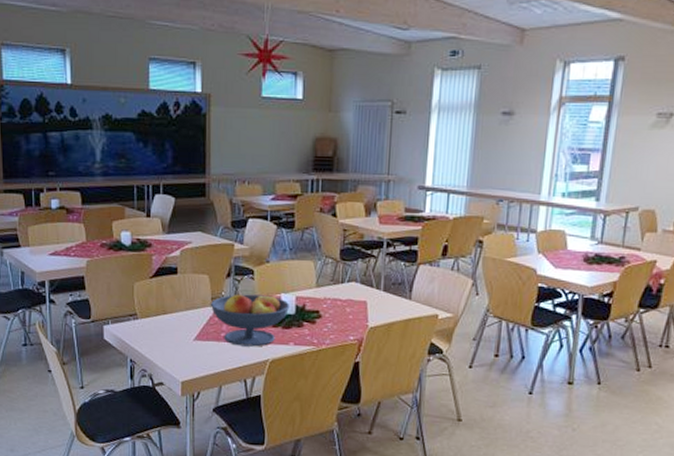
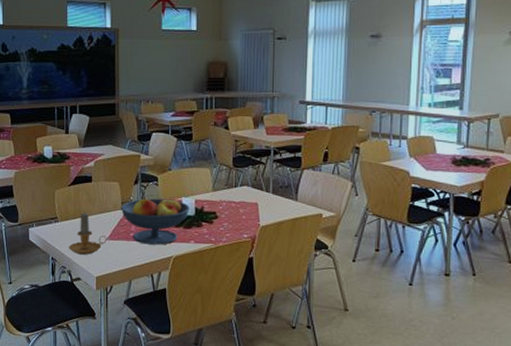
candle: none [149,308,194,357] -> present [68,212,107,255]

